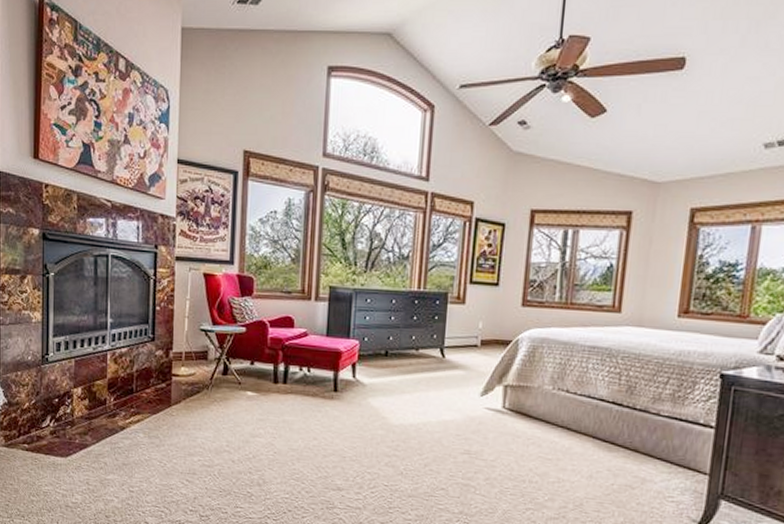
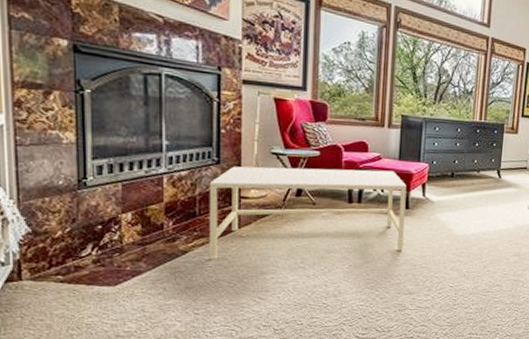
coffee table: none [143,343,335,440] -> present [209,166,407,260]

